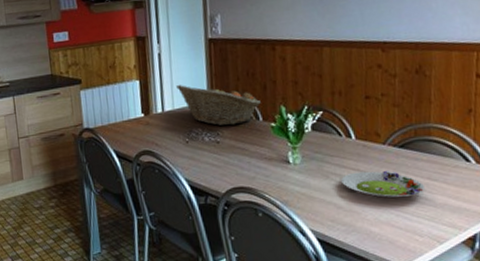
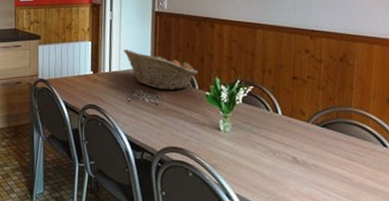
salad plate: present [341,170,426,198] -> none [267,145,345,173]

